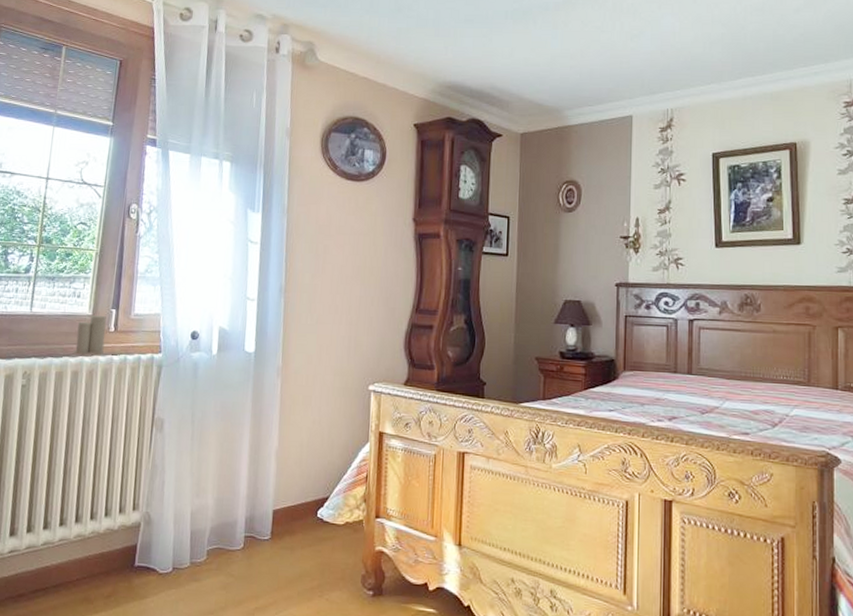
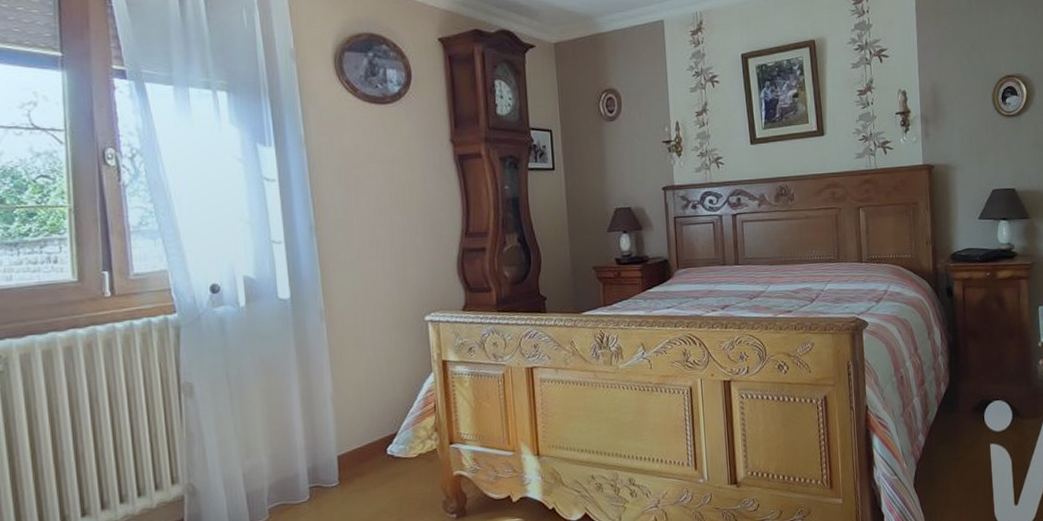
candle: present [72,312,107,355] -> none [60,277,102,329]

